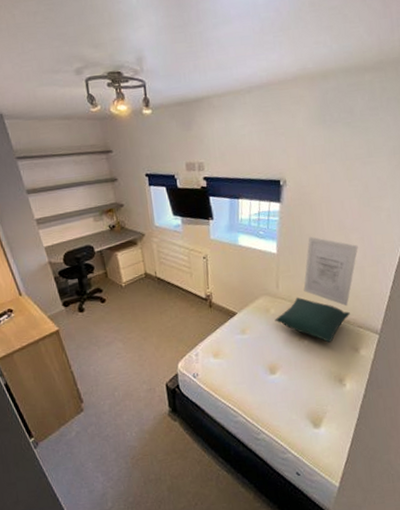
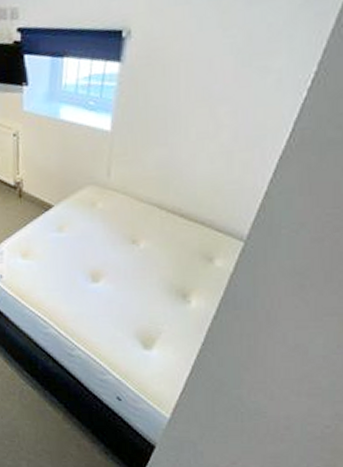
pillow: present [274,297,350,343] -> none [102,188,206,248]
wall art: present [303,237,358,307] -> none [144,109,227,204]

